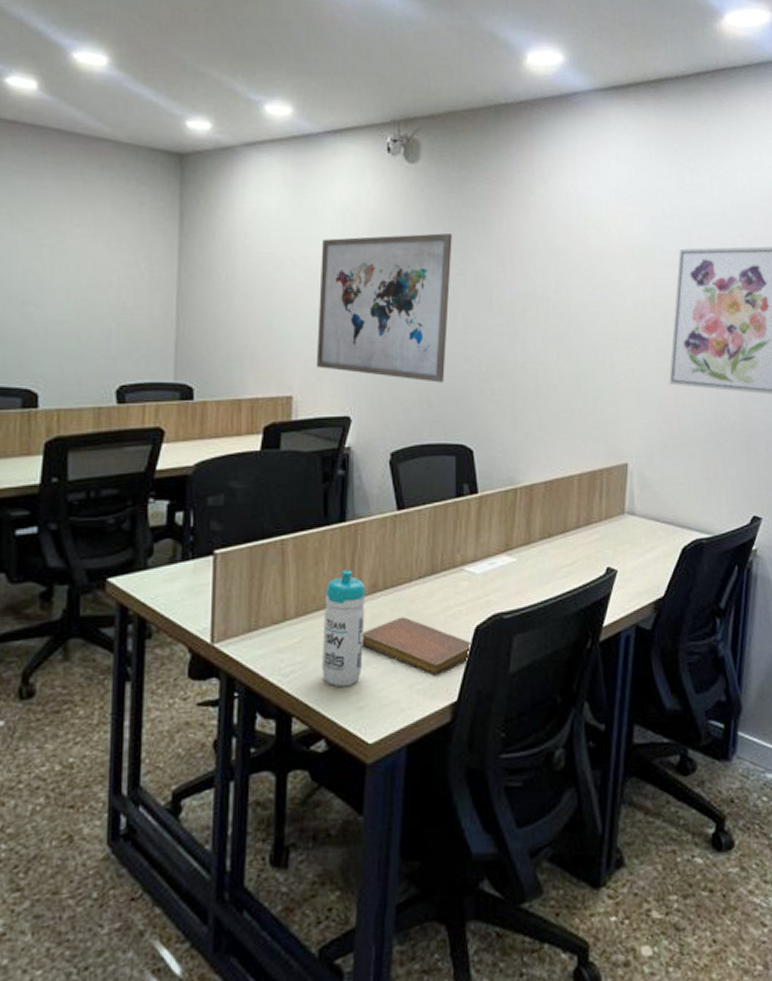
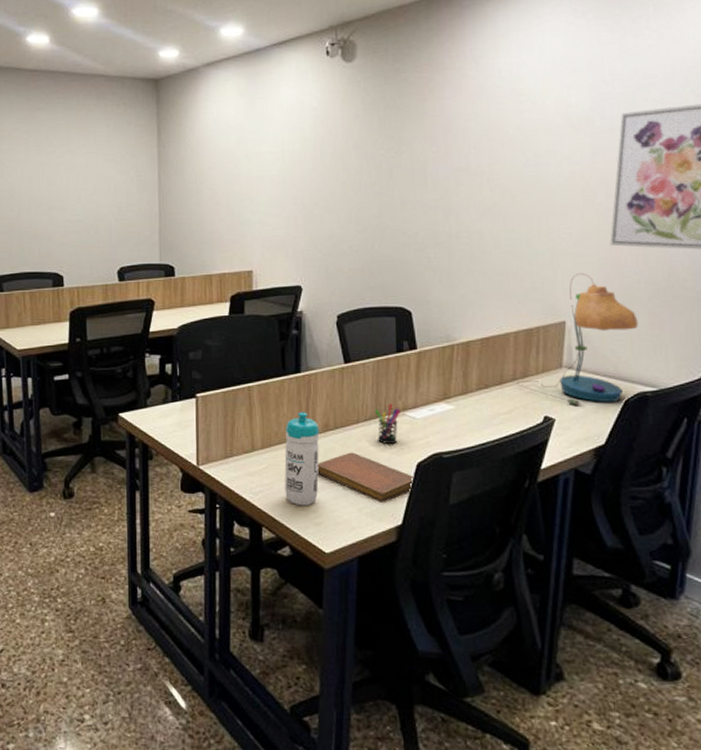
wall art: present [316,233,452,383] -> none [271,122,388,254]
pen holder: none [429,556,459,605] -> present [374,403,400,444]
desk lamp: none [579,412,695,555] -> present [516,273,638,405]

